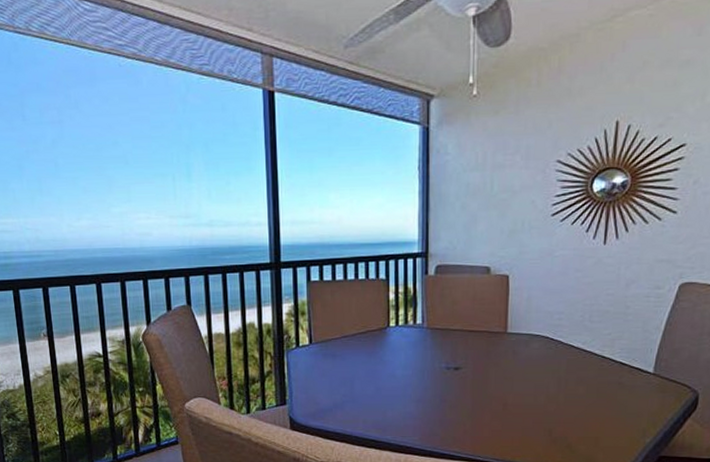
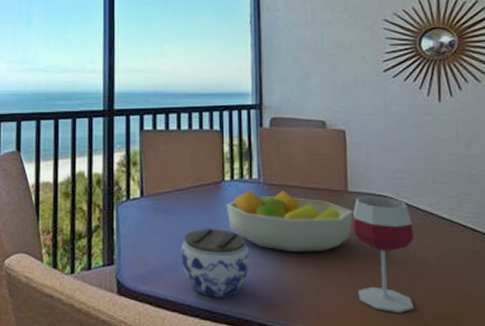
jar: none [348,369,412,429] -> present [181,227,249,298]
fruit bowl: none [390,333,511,389] -> present [226,189,353,253]
wineglass: none [509,336,567,437] -> present [352,196,415,313]

